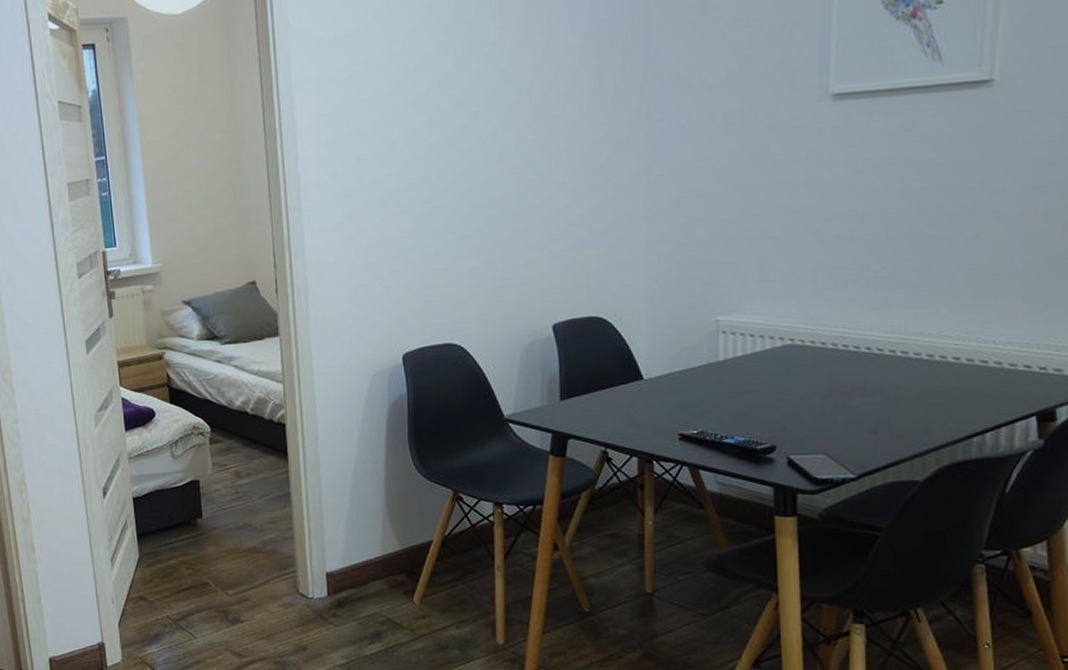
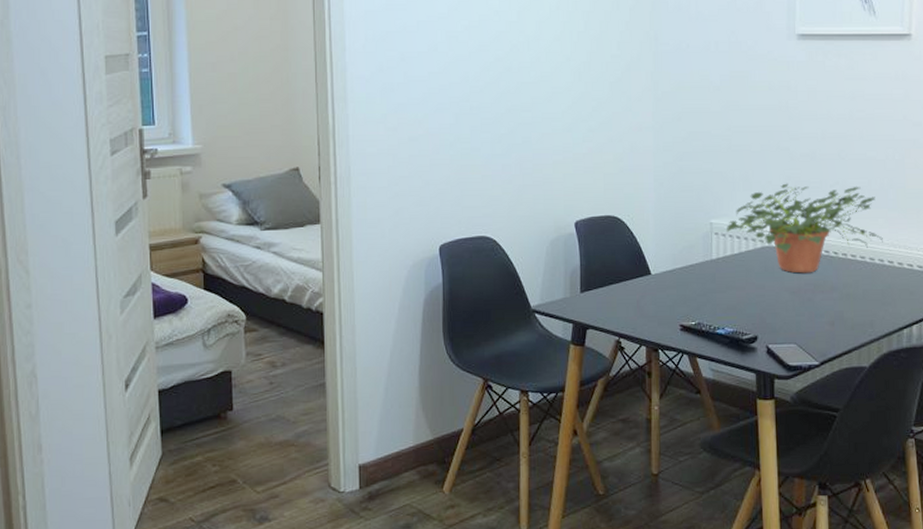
potted plant: none [737,270,946,375] -> present [726,183,883,274]

